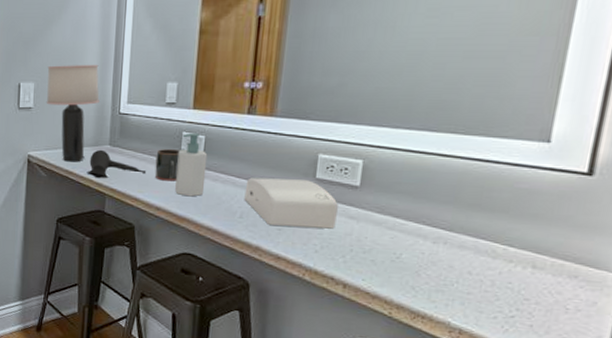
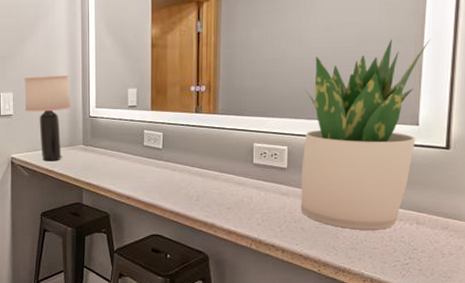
hair dryer: present [86,149,147,179] -> none [64,149,116,175]
mug: present [154,149,180,181] -> none [123,146,143,173]
soap bottle: present [175,133,208,197] -> none [142,131,166,186]
tissue dispenser: present [244,177,338,229] -> none [198,165,272,206]
planter: none [372,28,582,272] -> present [300,38,431,230]

